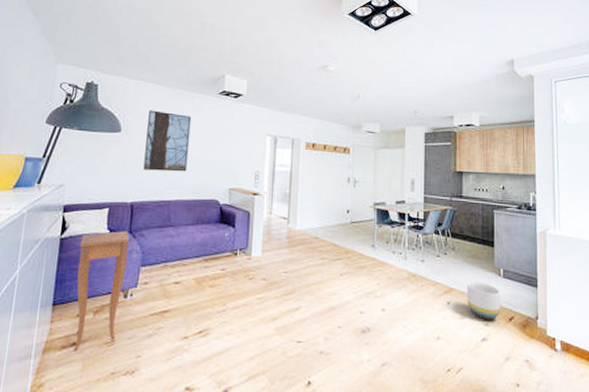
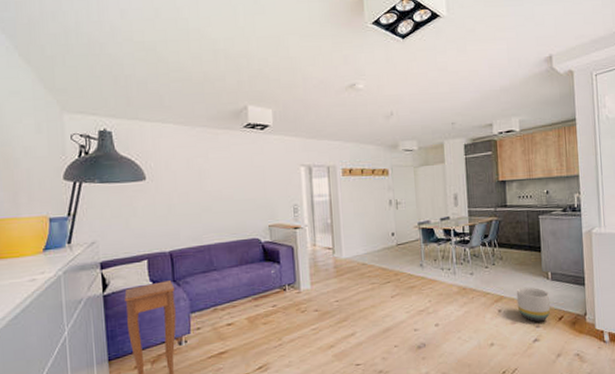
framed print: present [143,110,192,172] -> none [172,153,222,217]

